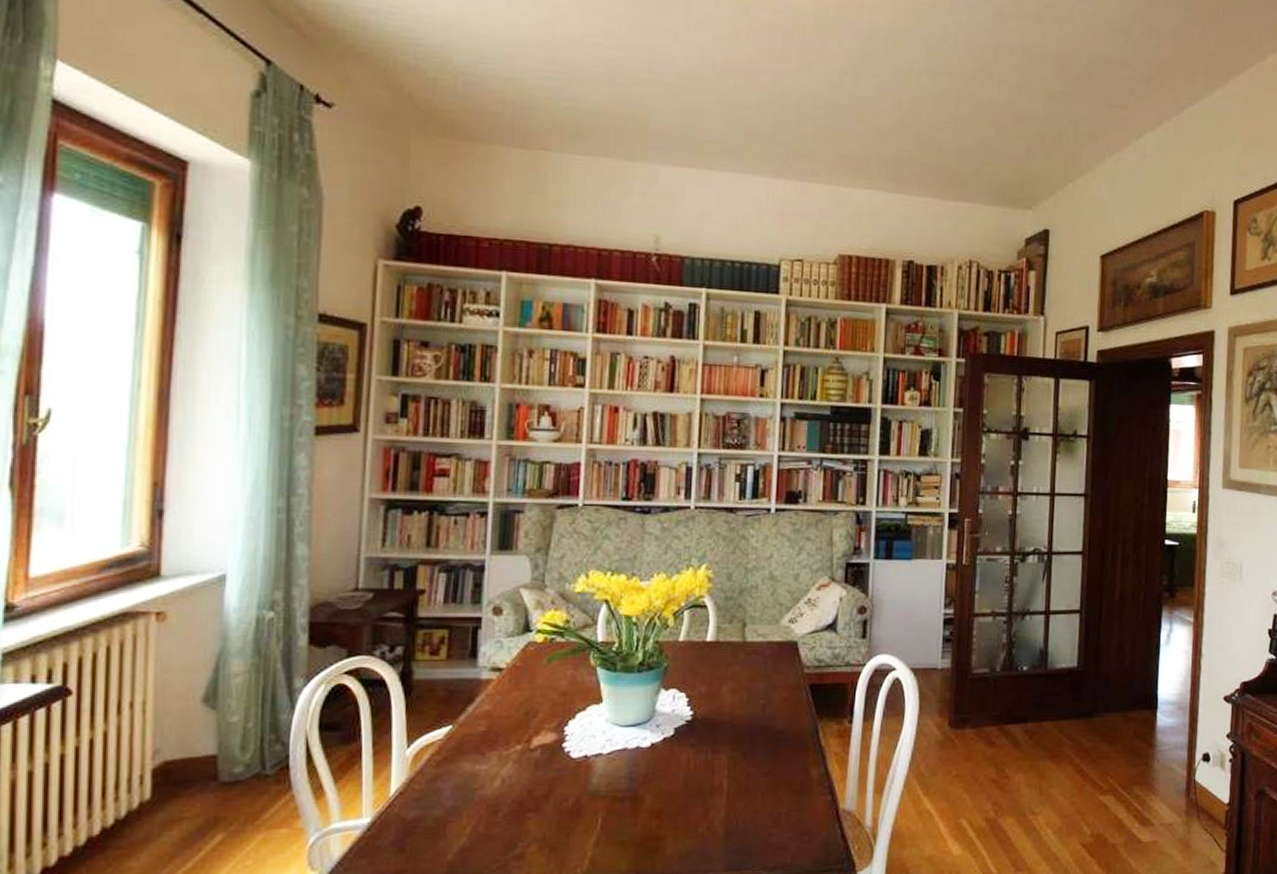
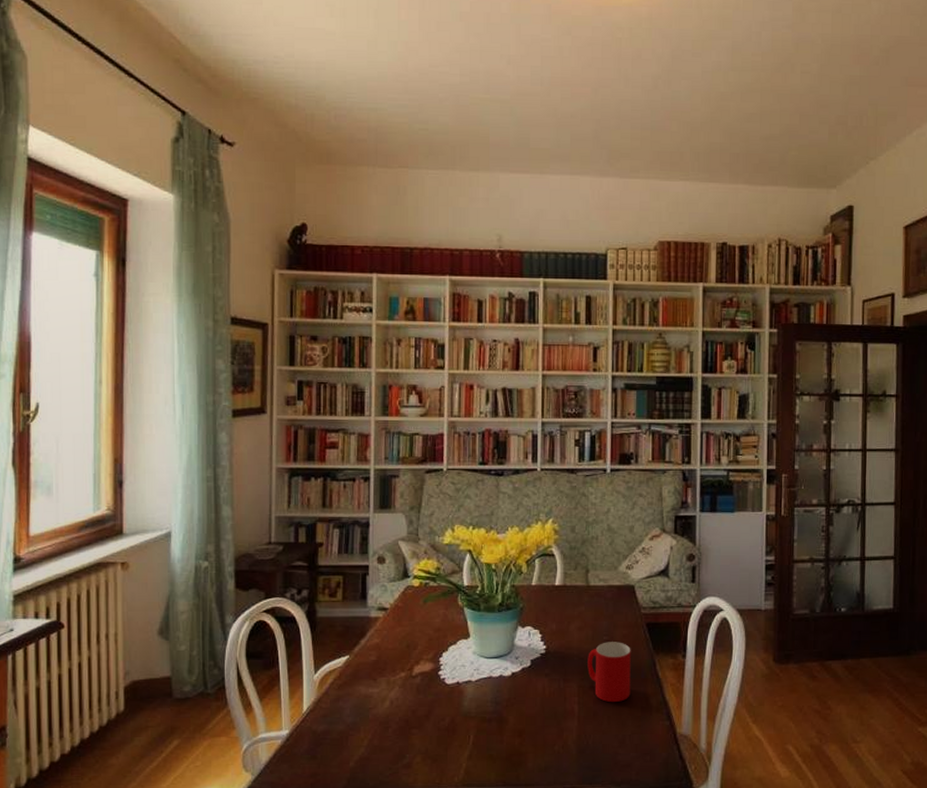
cup: none [740,706,791,776] -> present [587,642,631,703]

